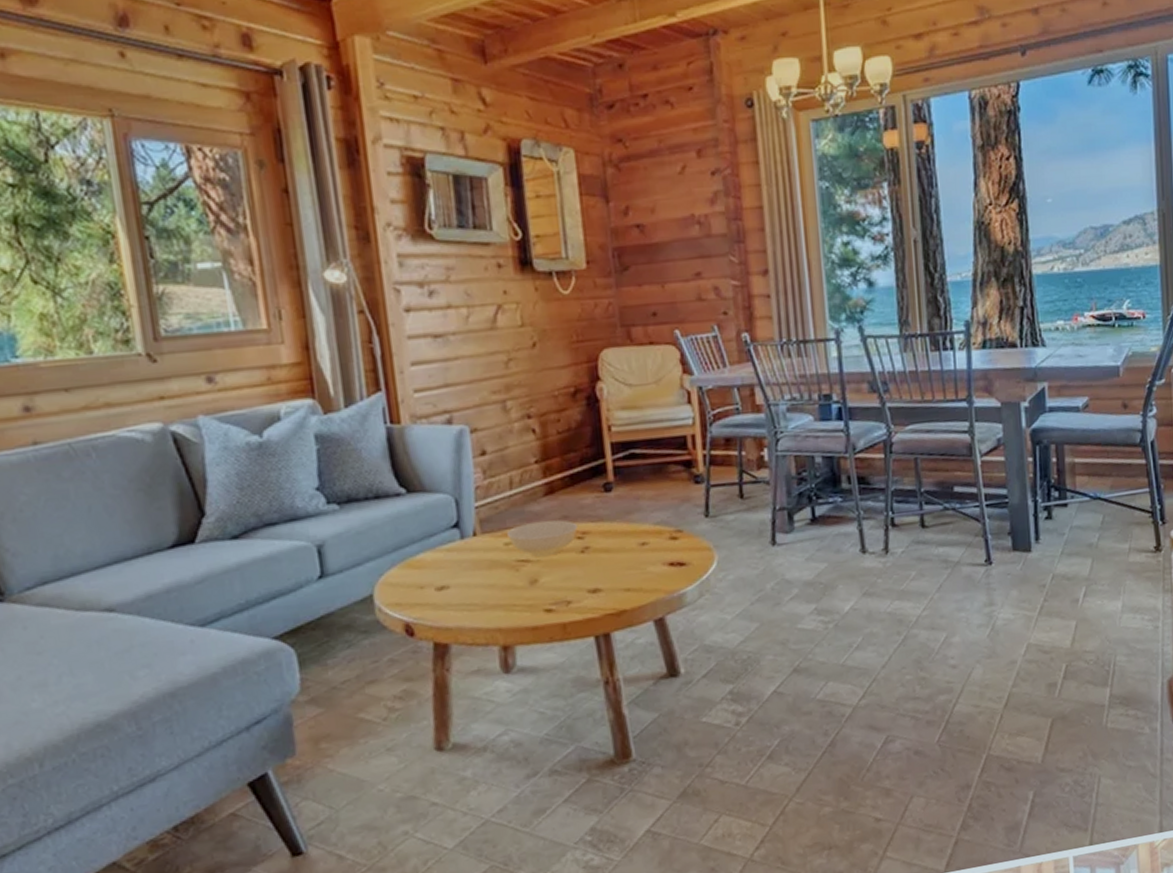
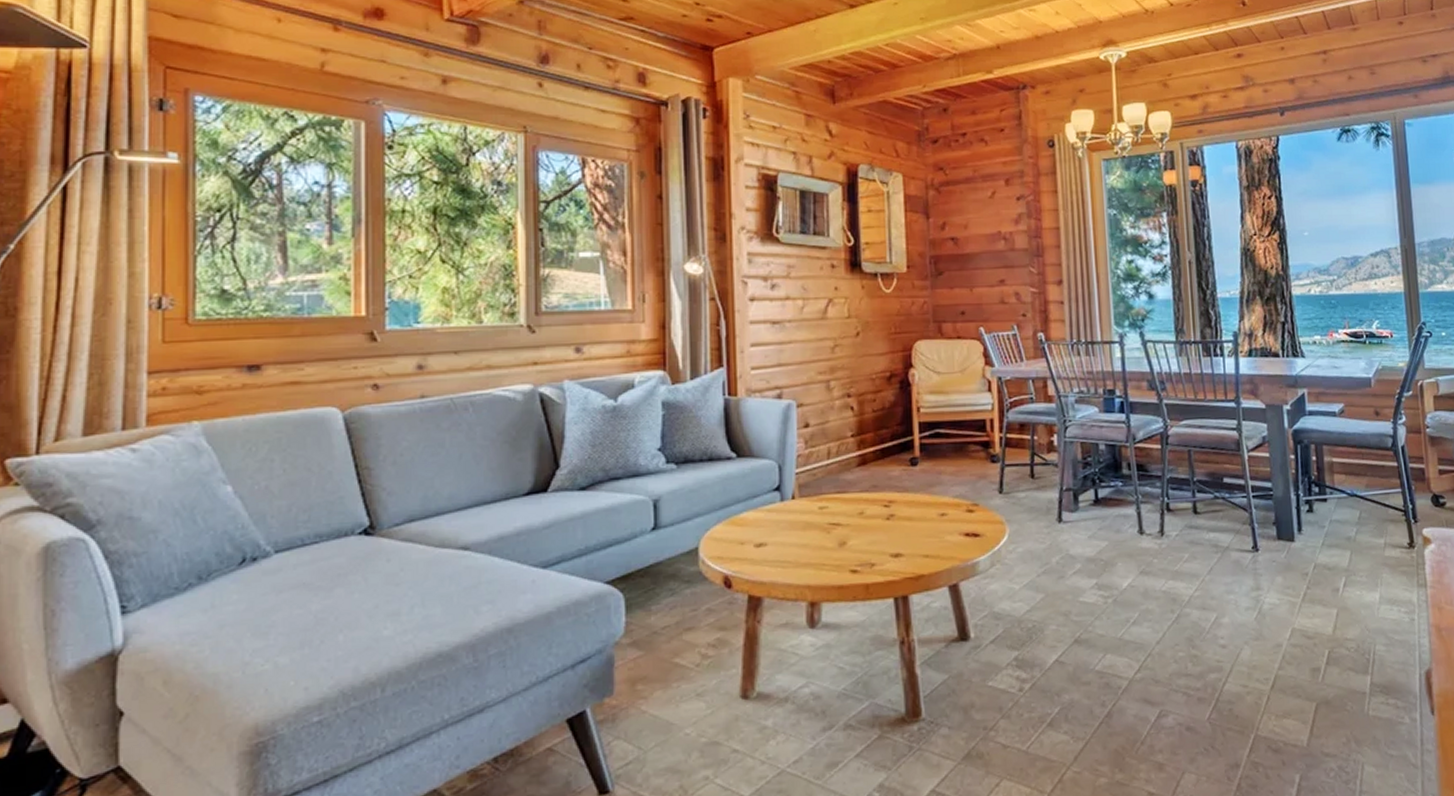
bowl: present [506,520,579,558] -> none [821,488,886,522]

